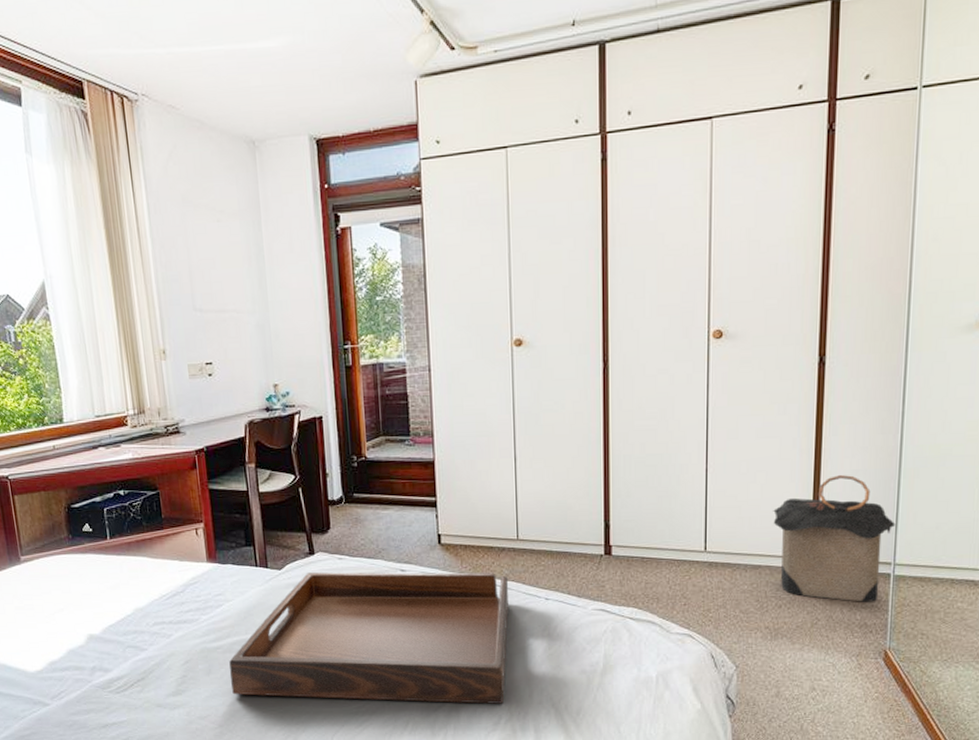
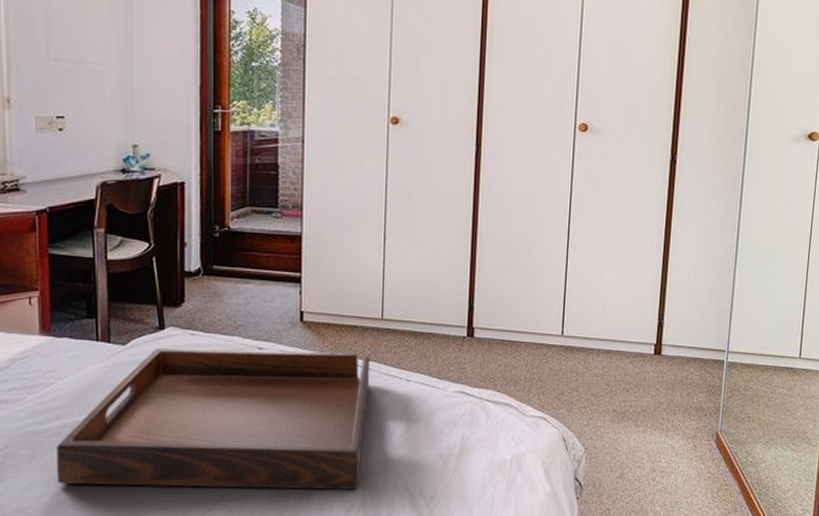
laundry hamper: present [773,475,896,602] -> none [624,267,730,387]

